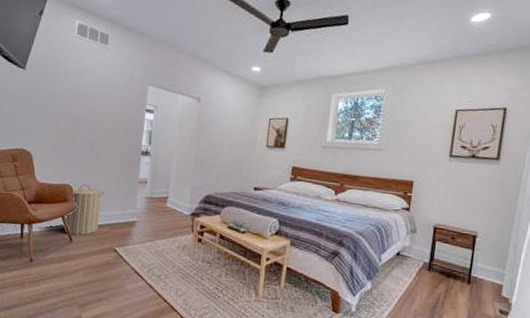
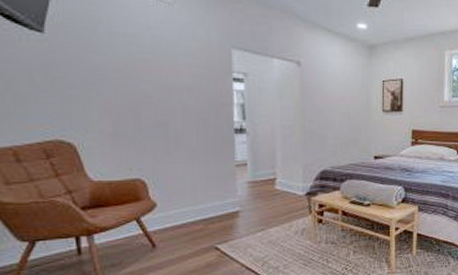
laundry hamper: present [64,184,104,236] -> none [141,175,191,240]

